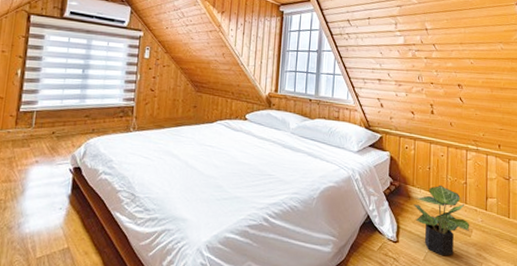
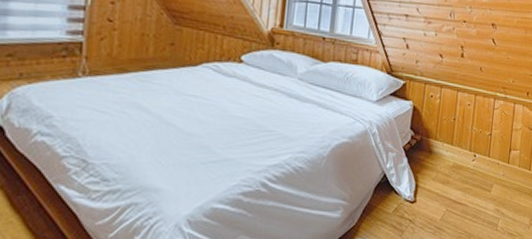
potted plant: present [413,184,470,256] -> none [434,137,491,213]

